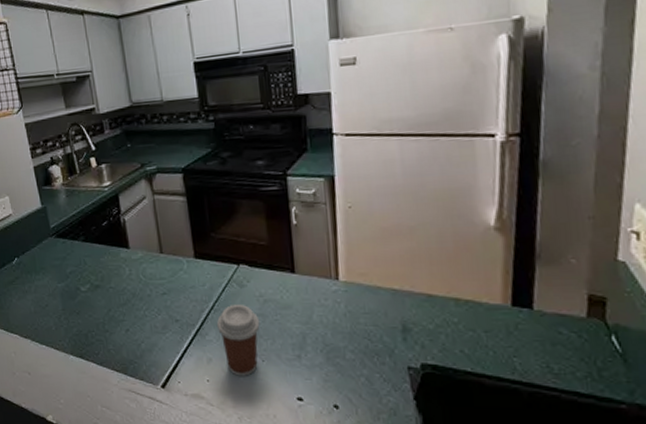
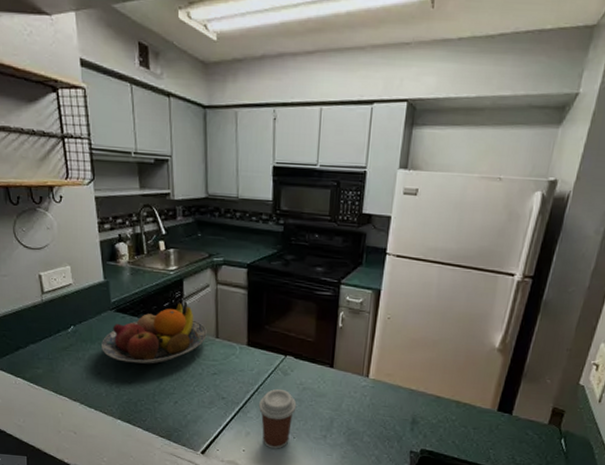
fruit bowl: none [46,219,150,291] -> present [102,302,207,364]

